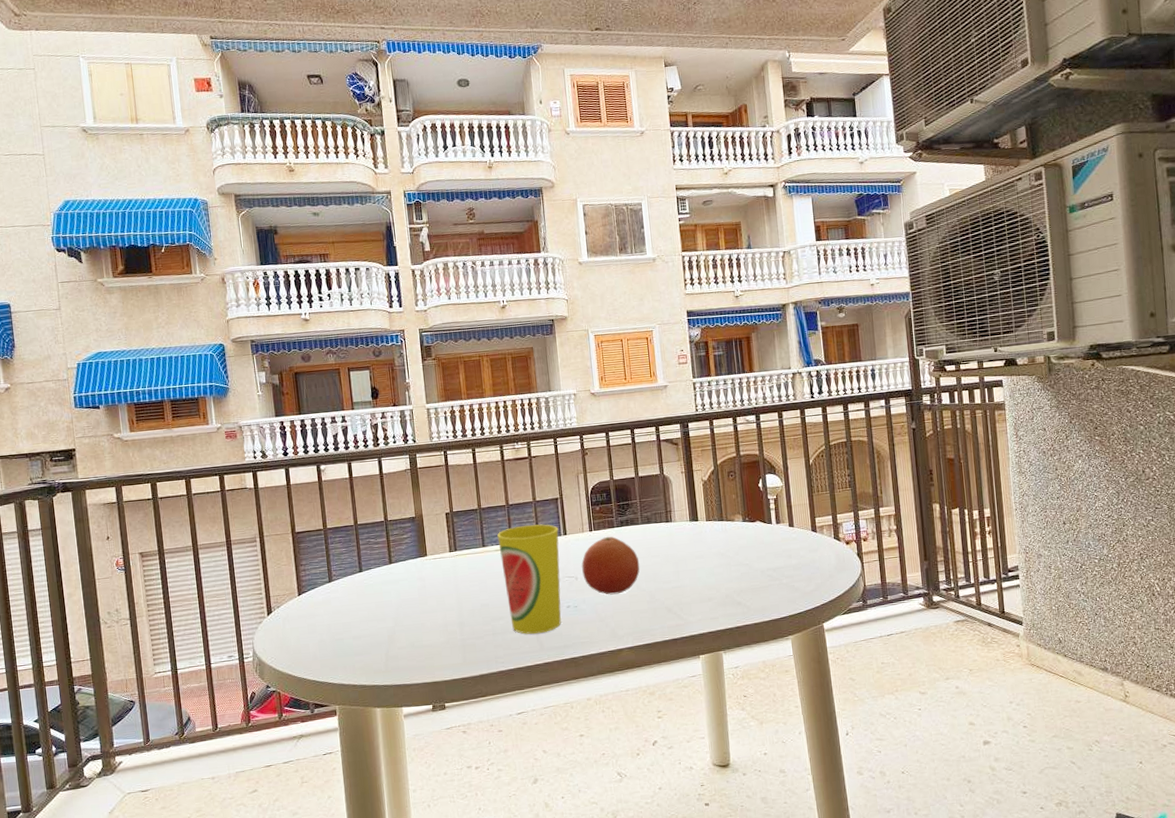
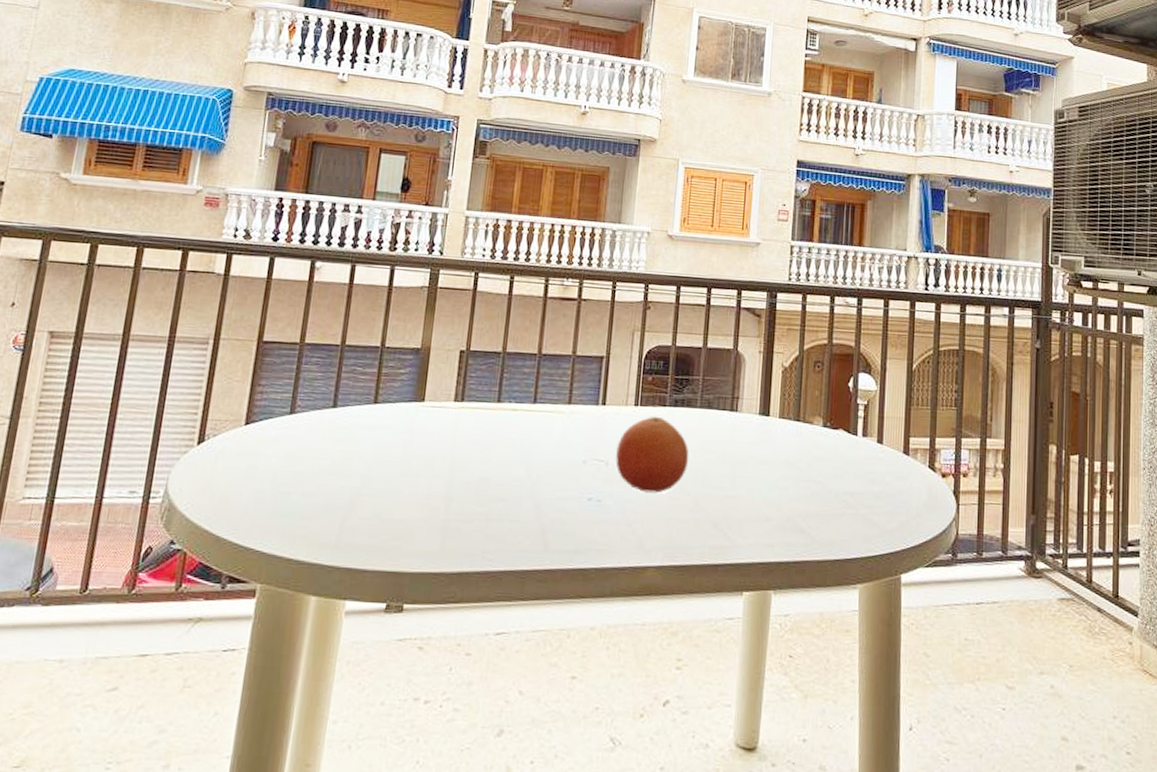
cup: present [497,524,561,635] -> none [513,383,597,529]

